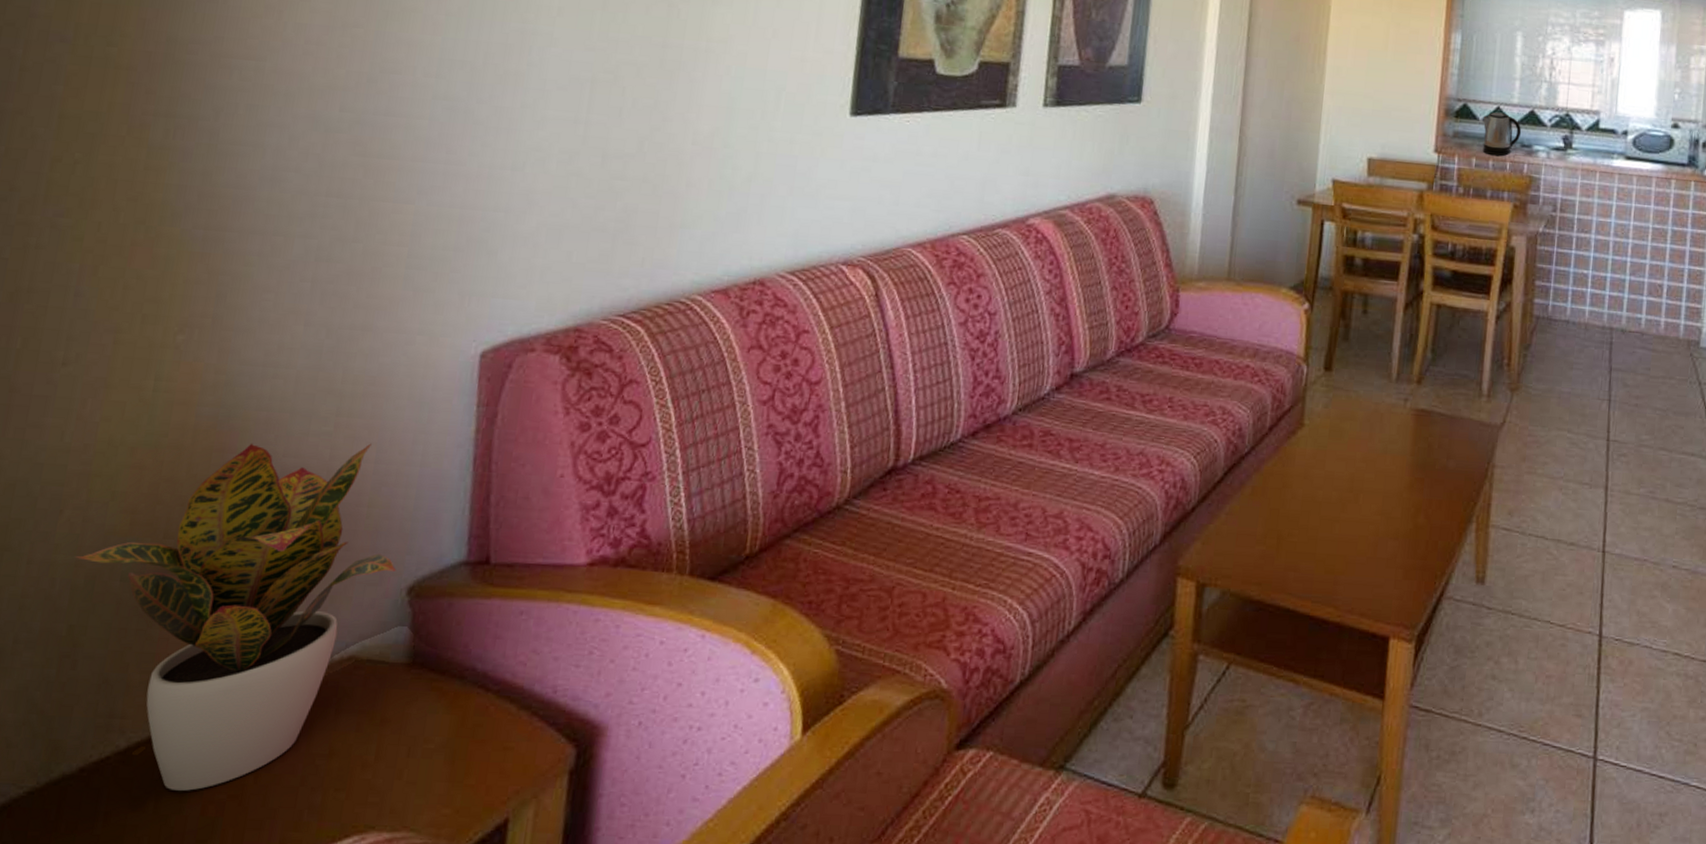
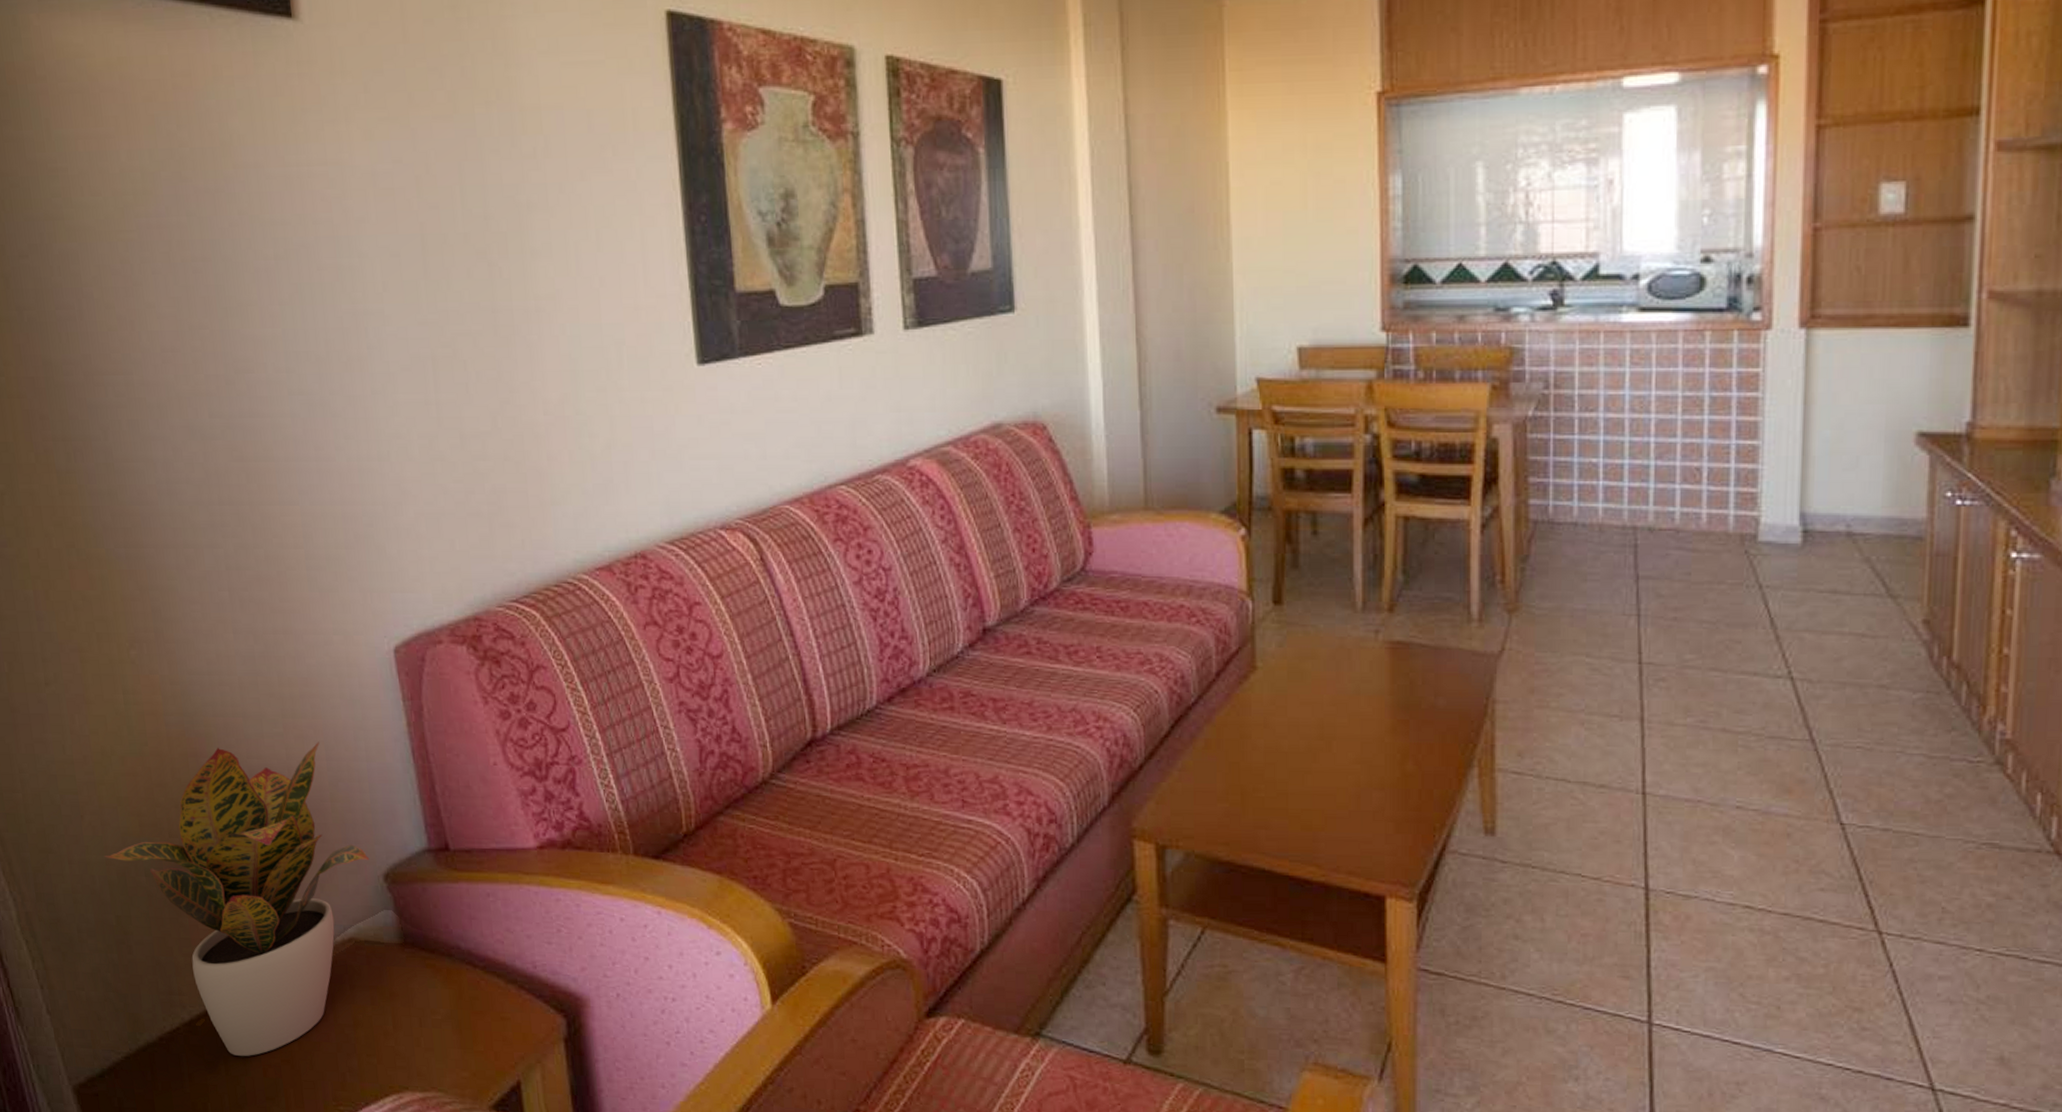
kettle: present [1482,112,1522,157] -> none [1441,270,1494,327]

